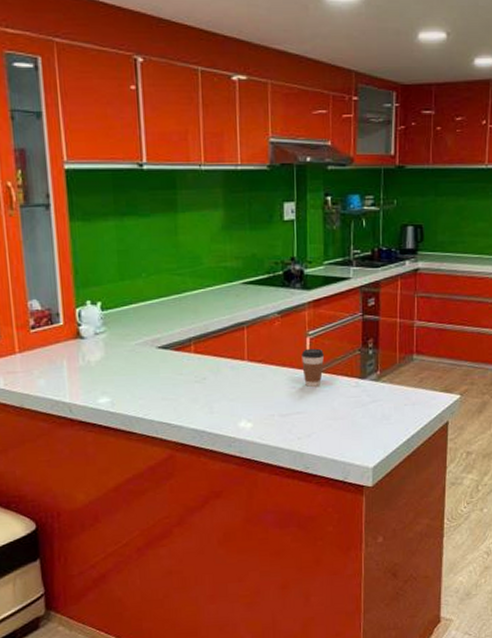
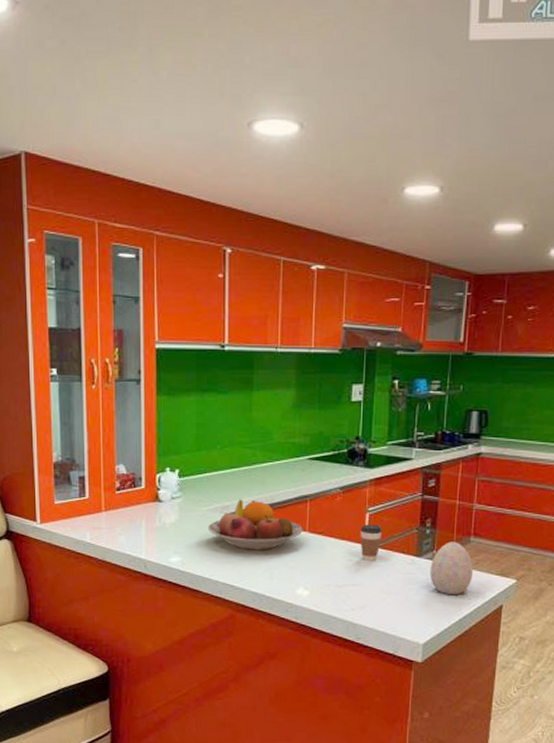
fruit bowl: none [138,330,242,385] -> present [208,499,303,550]
decorative egg: none [375,361,417,416] -> present [429,542,473,595]

